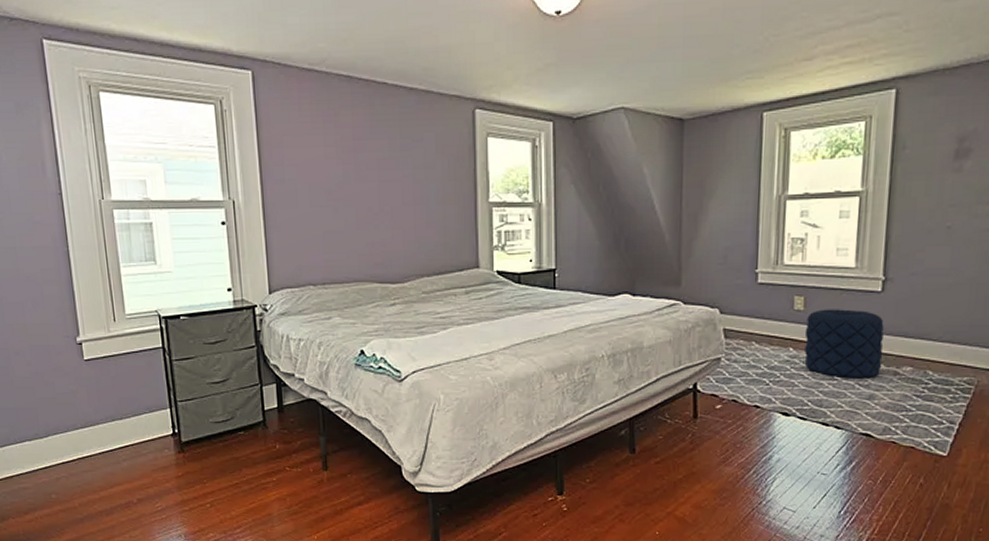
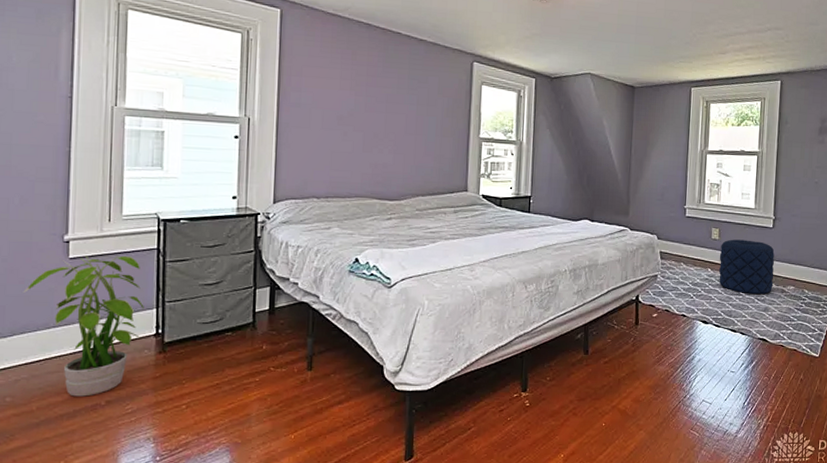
potted plant: none [49,355,159,495] -> present [23,254,144,397]

